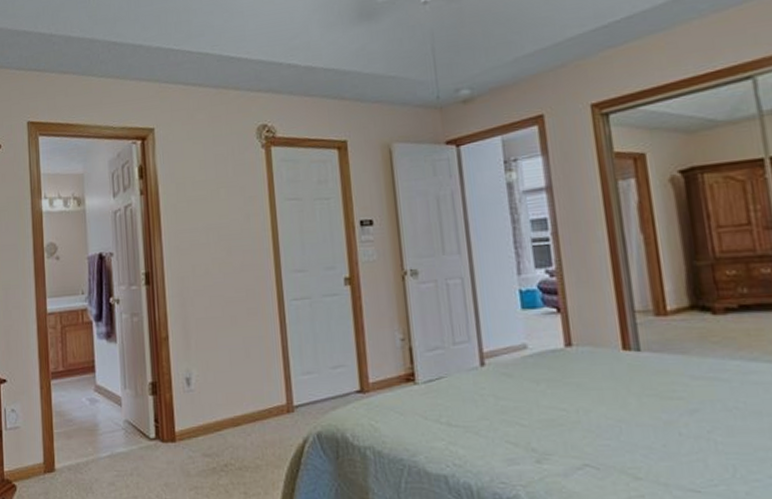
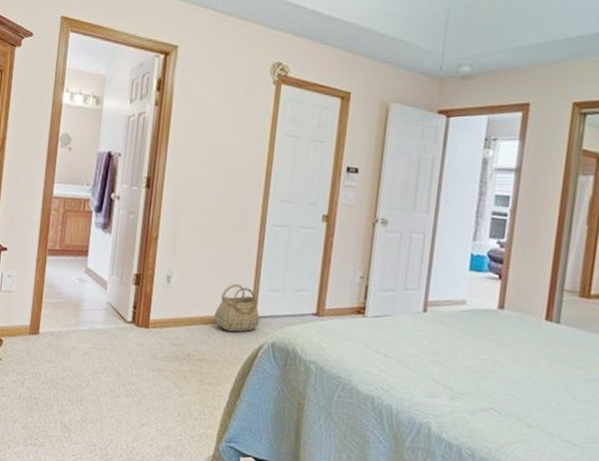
basket: none [246,373,299,429] -> present [213,283,260,332]

